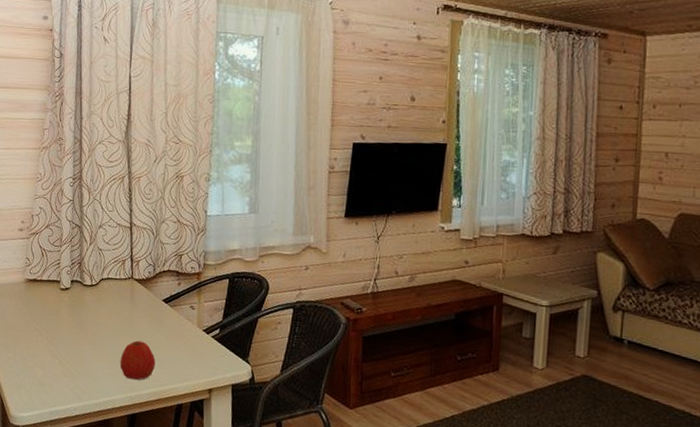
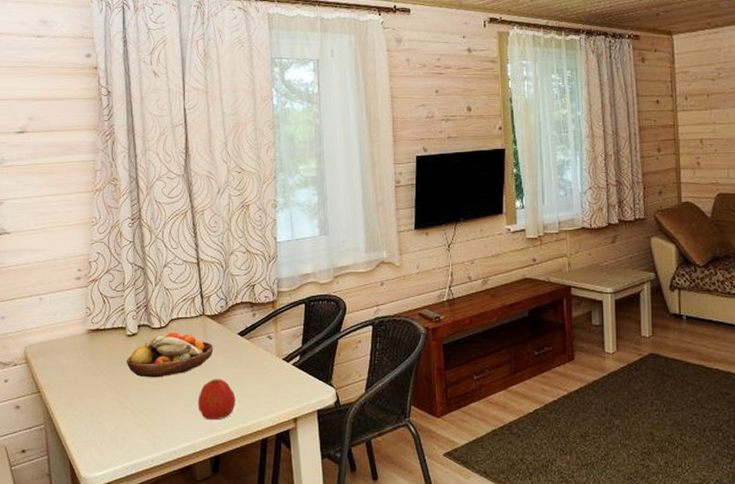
fruit bowl: none [58,291,139,333] -> present [126,332,214,378]

